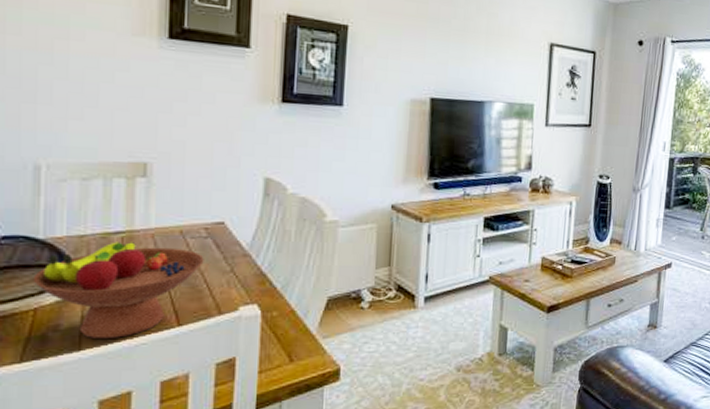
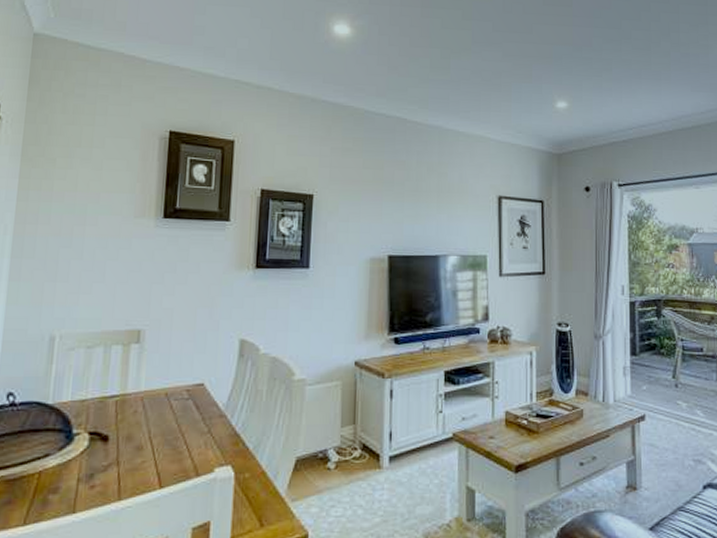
fruit bowl: present [32,242,204,340] -> none [40,405,185,502]

